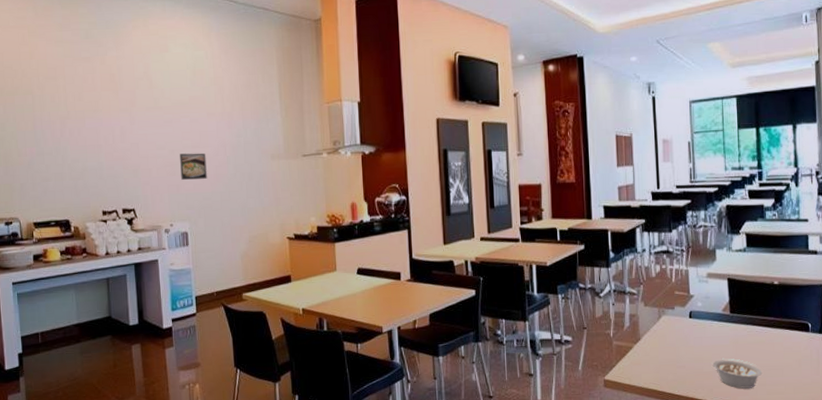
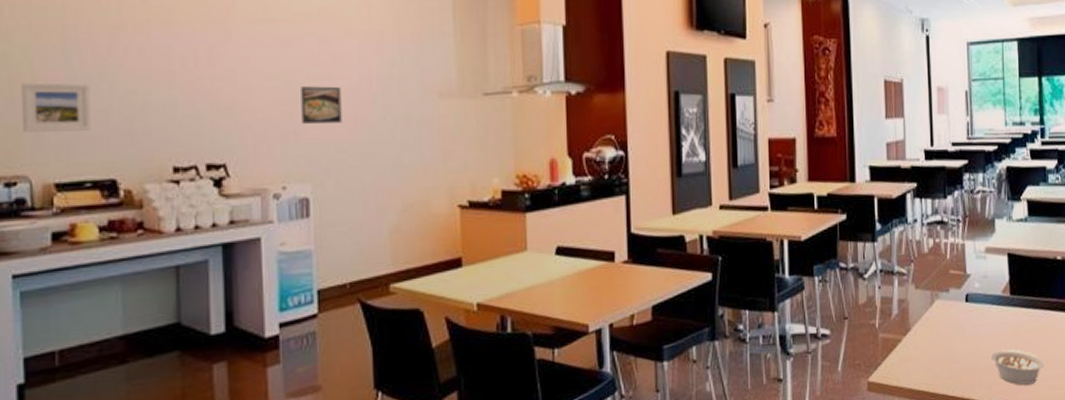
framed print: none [11,155,53,189] -> present [20,82,91,132]

